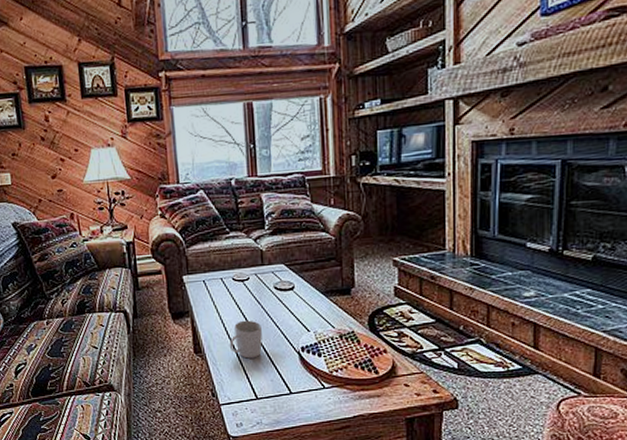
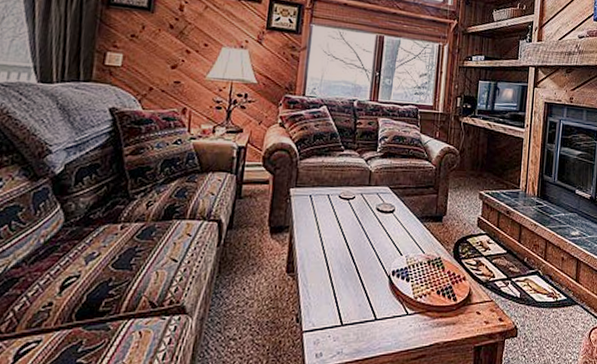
mug: present [229,320,263,359] -> none [323,240,359,281]

